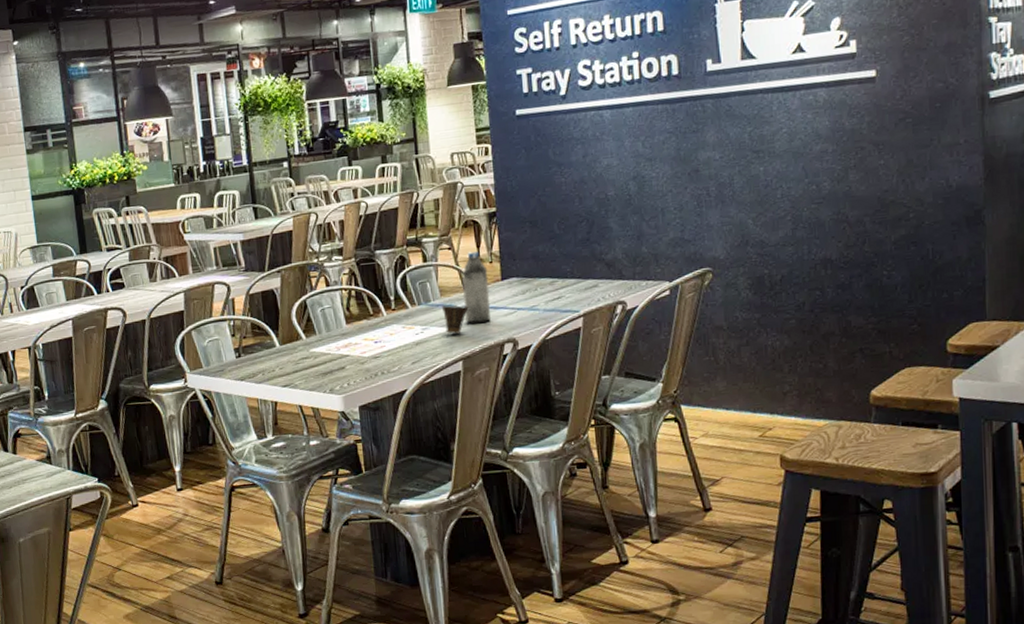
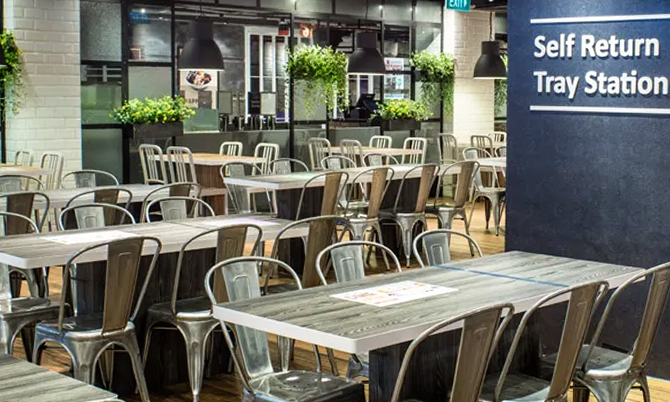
cup: present [441,305,469,334] -> none [451,268,474,295]
water bottle: present [462,251,491,323] -> none [470,223,494,287]

